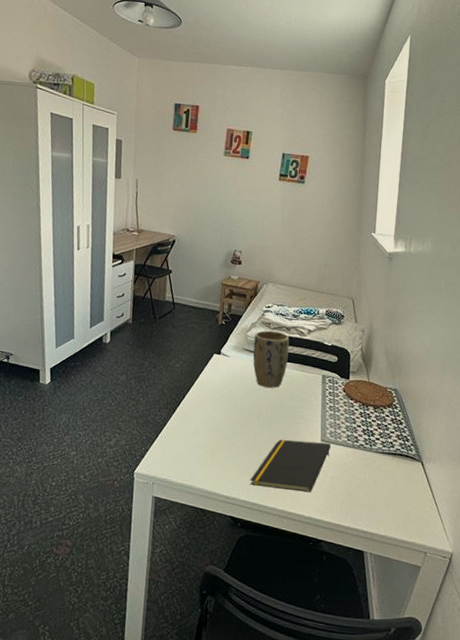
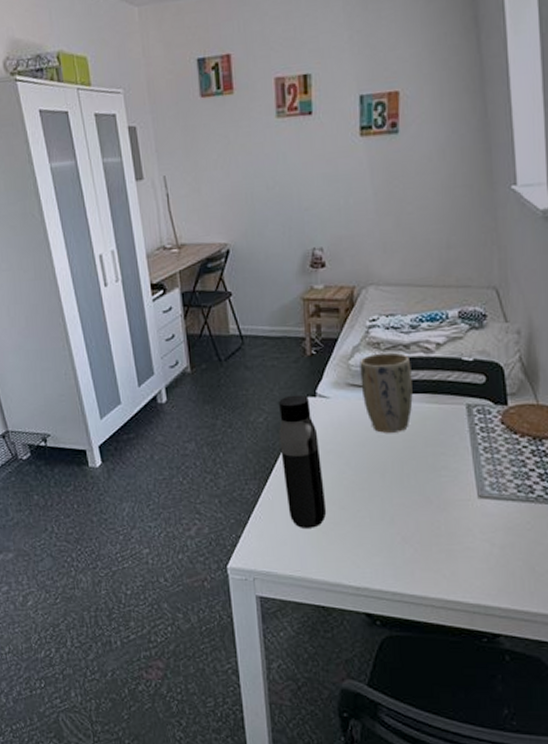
water bottle: none [187,351,217,450] -> present [278,394,327,528]
notepad: present [250,439,331,493] -> none [384,499,494,571]

